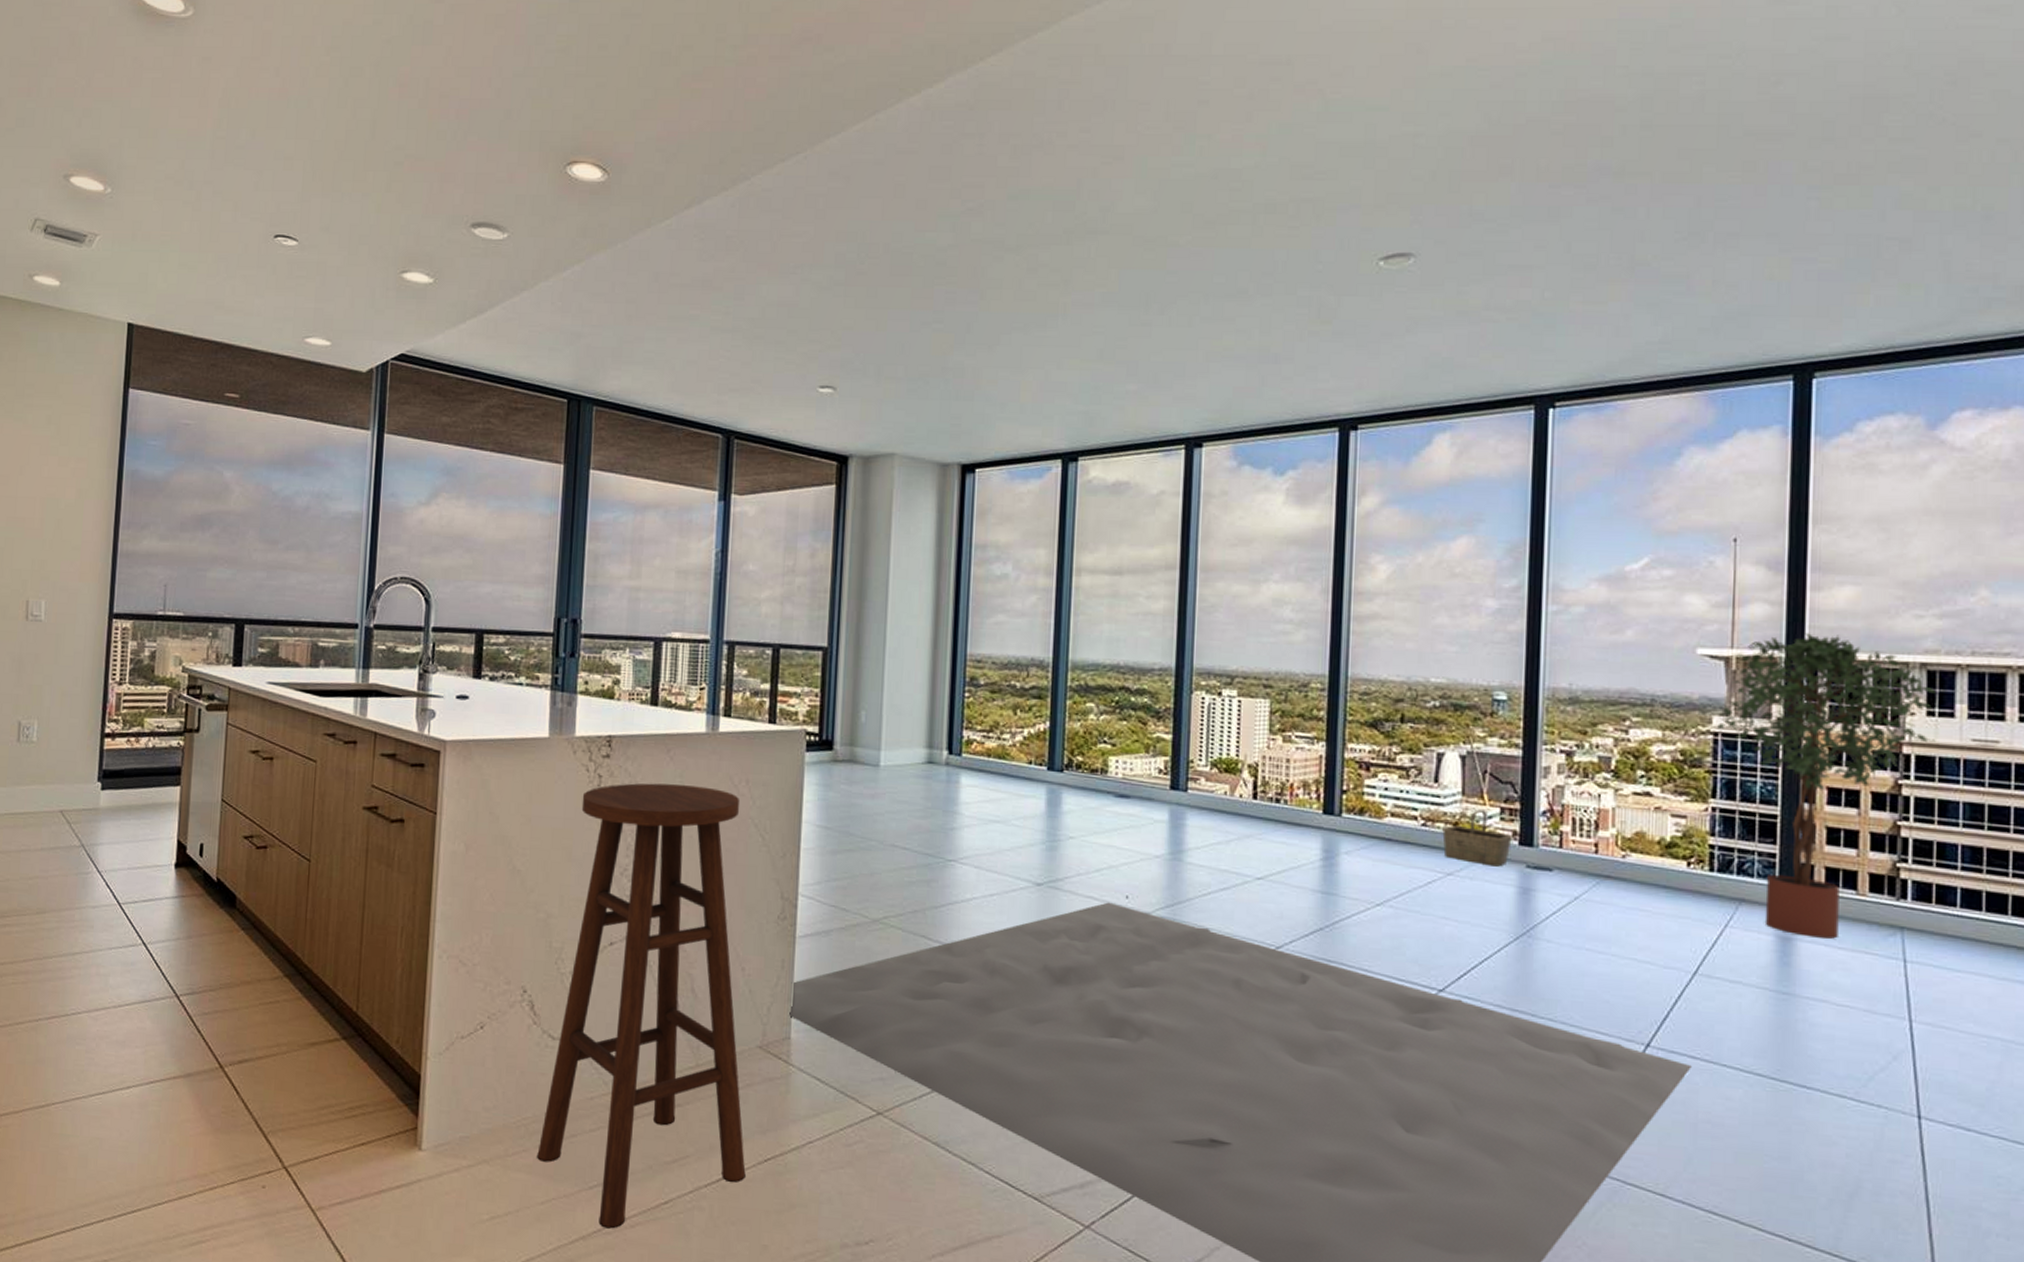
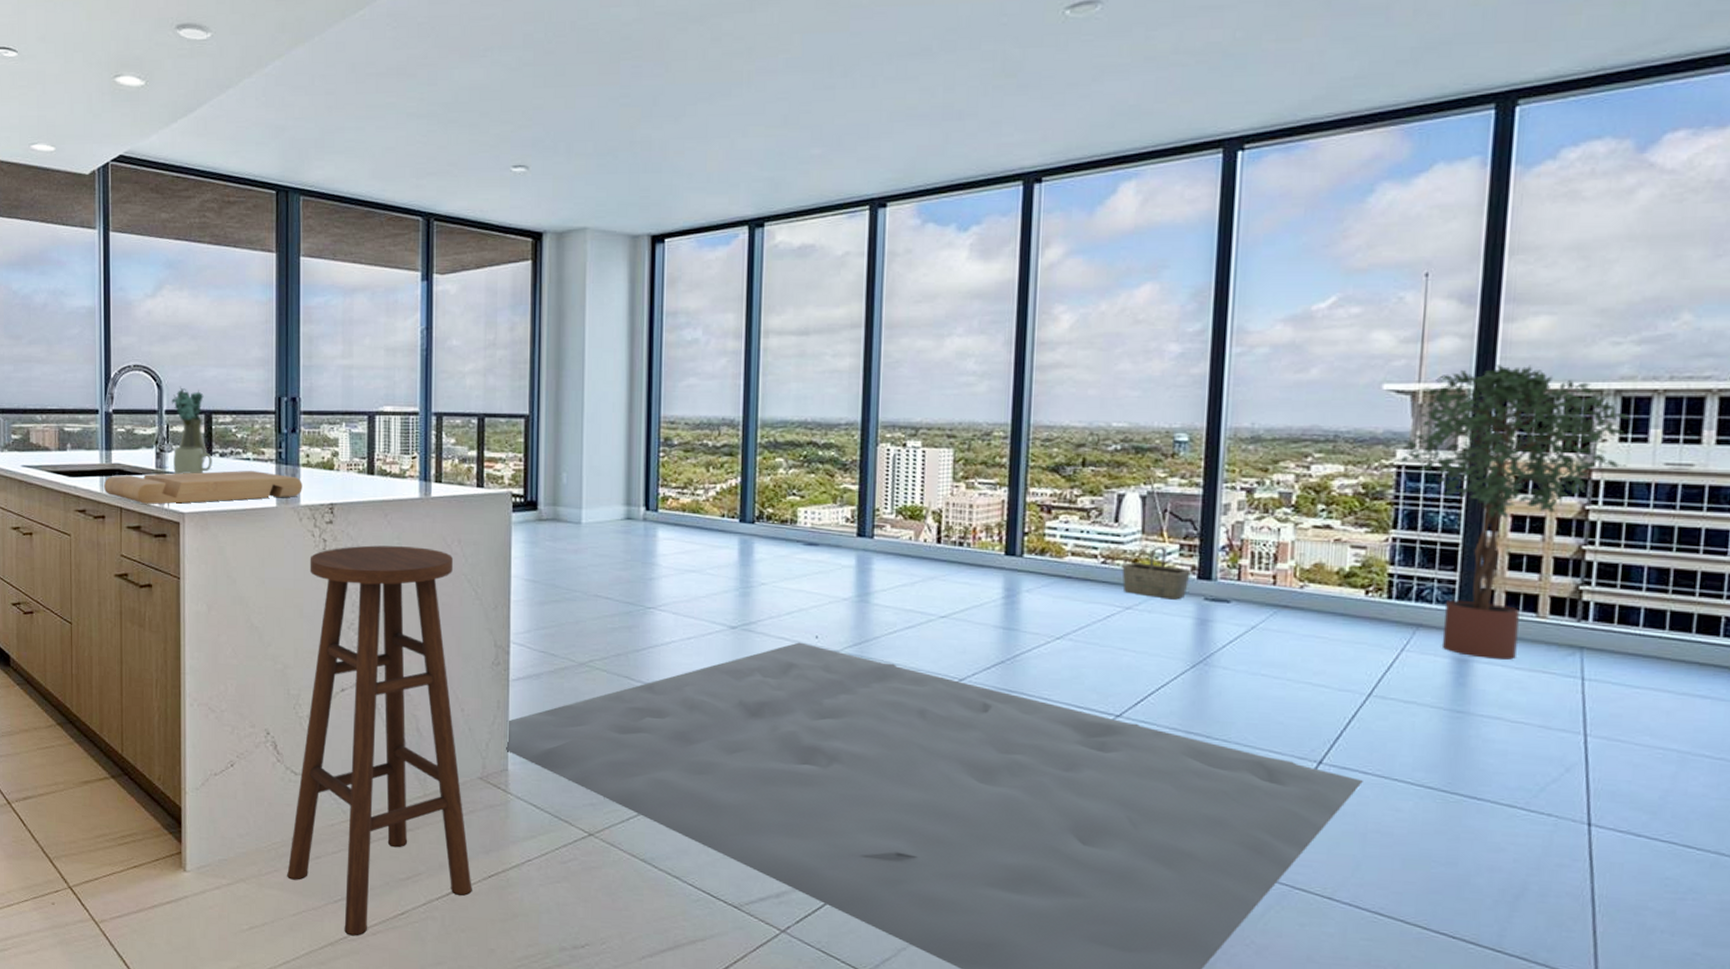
cutting board: none [358,696,579,731] -> present [104,470,302,505]
mug: none [437,668,481,699] -> present [173,447,212,474]
vase: none [439,601,476,686] -> present [171,386,206,462]

